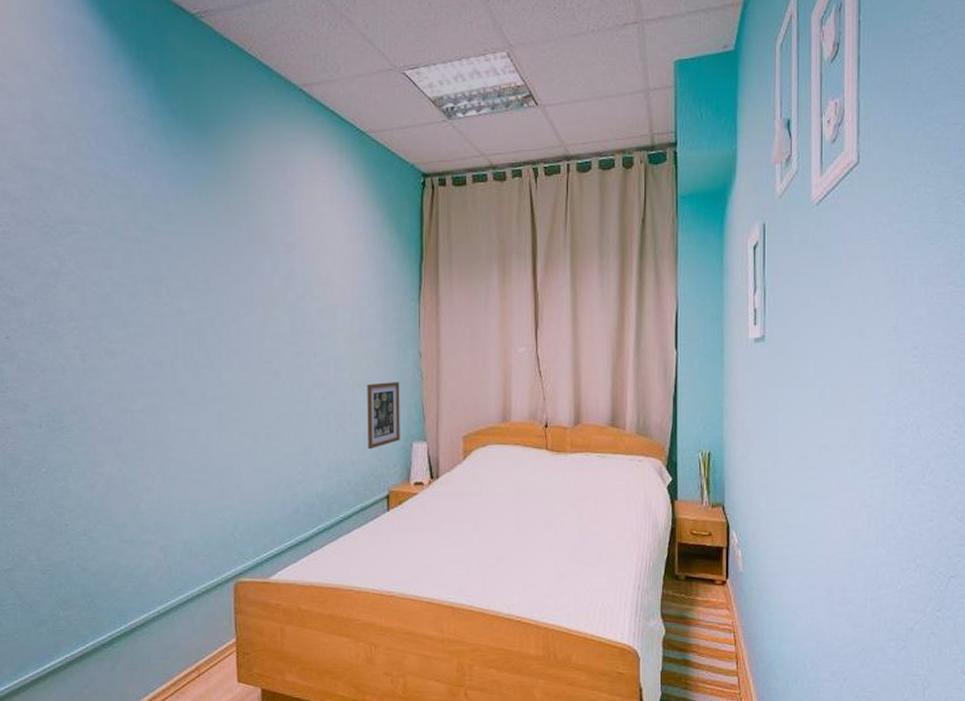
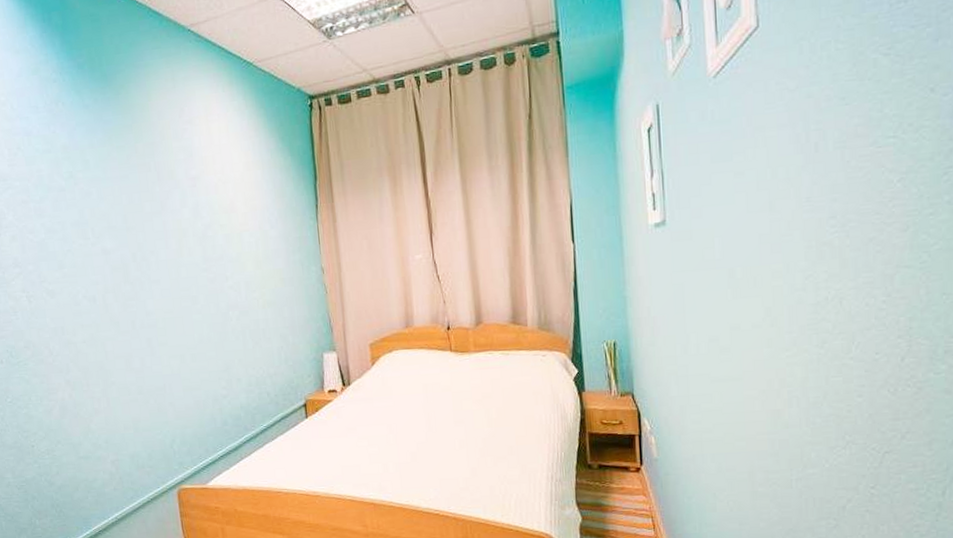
picture frame: present [367,381,400,450] -> none [276,297,312,363]

